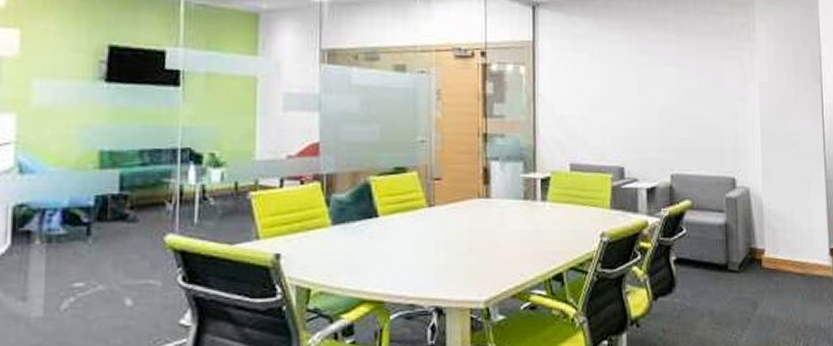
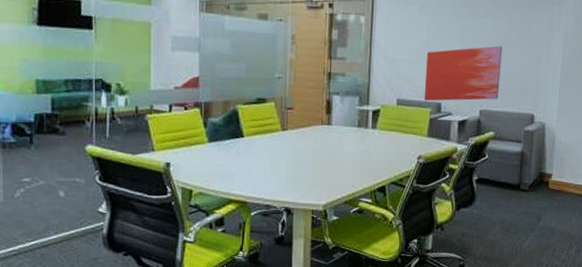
wall art: none [602,98,692,165] -> present [423,45,502,101]

